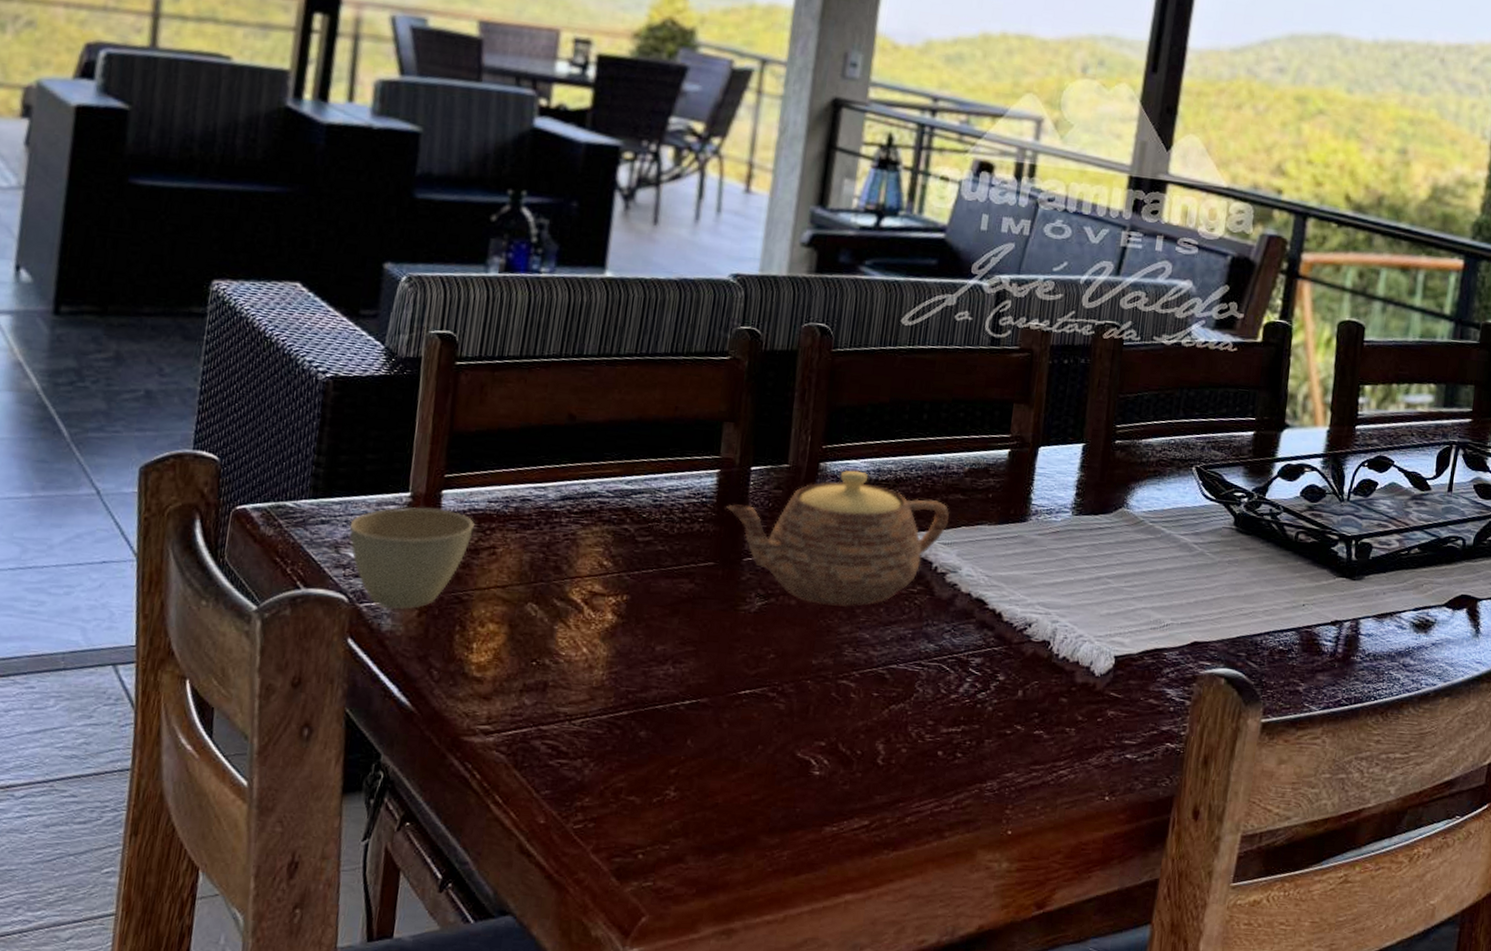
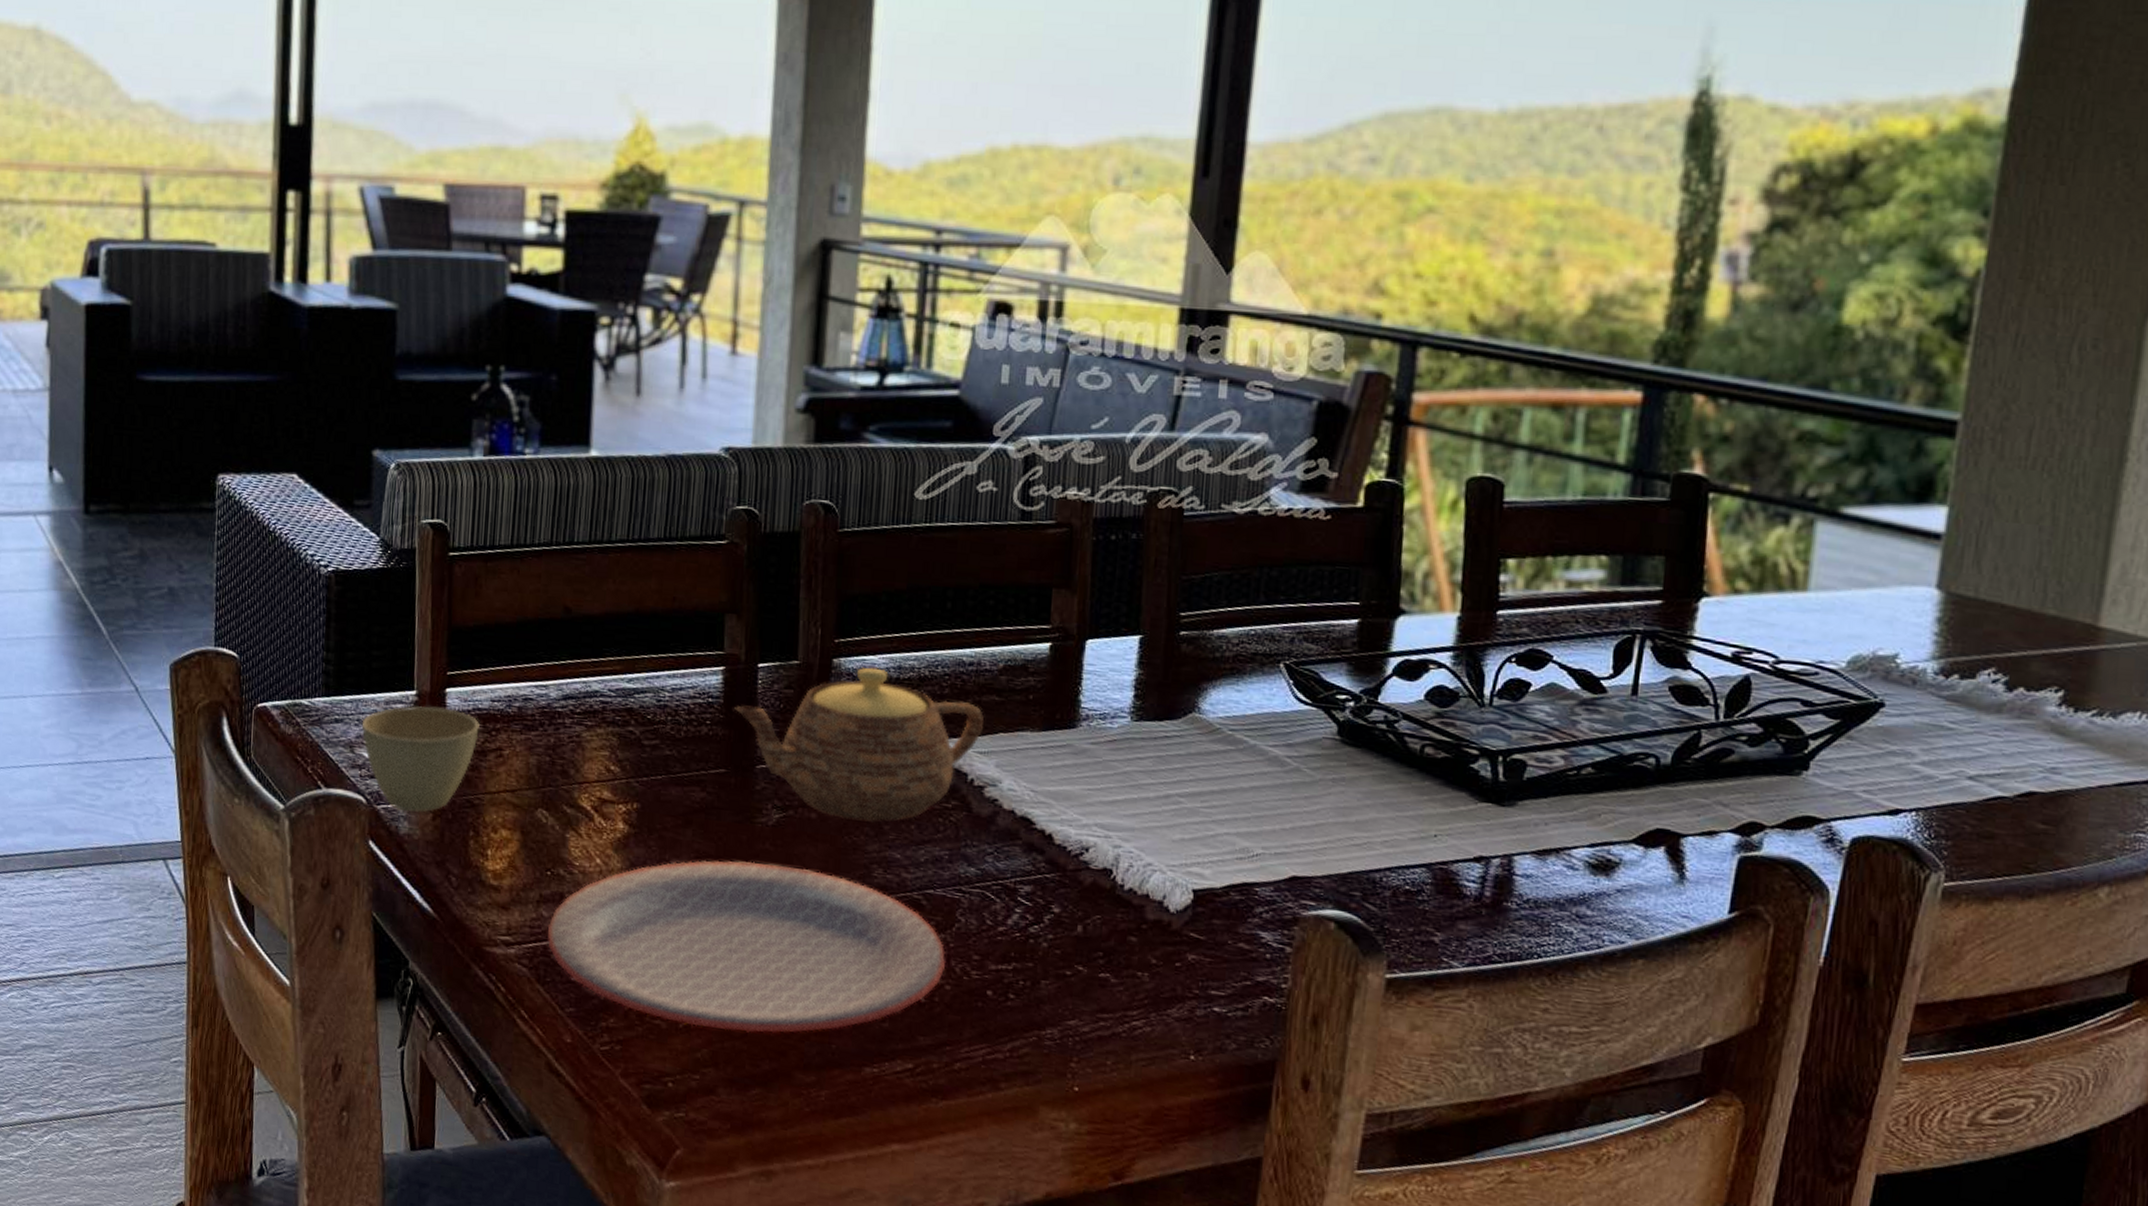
plate: none [528,645,904,803] -> present [547,860,946,1033]

